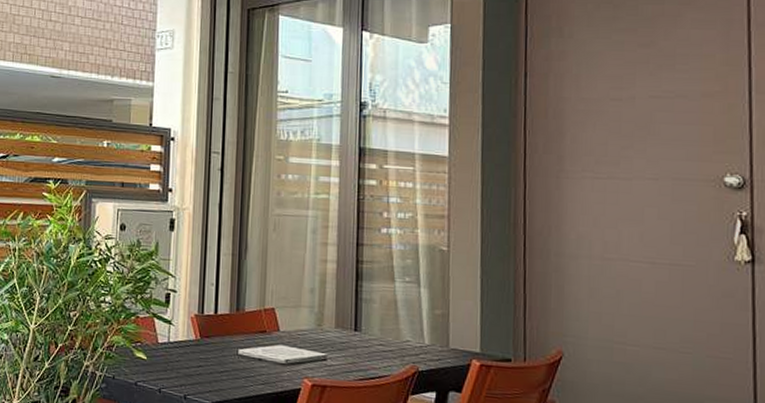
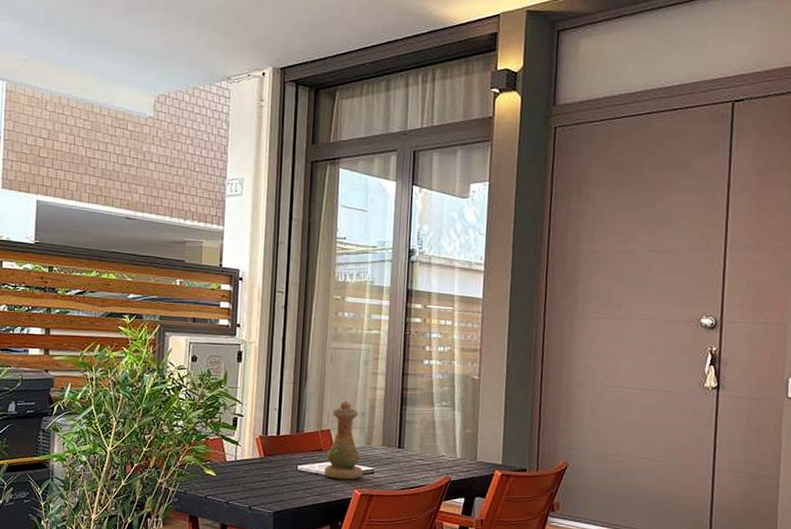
vase: none [268,275,314,368] -> present [324,400,364,480]

